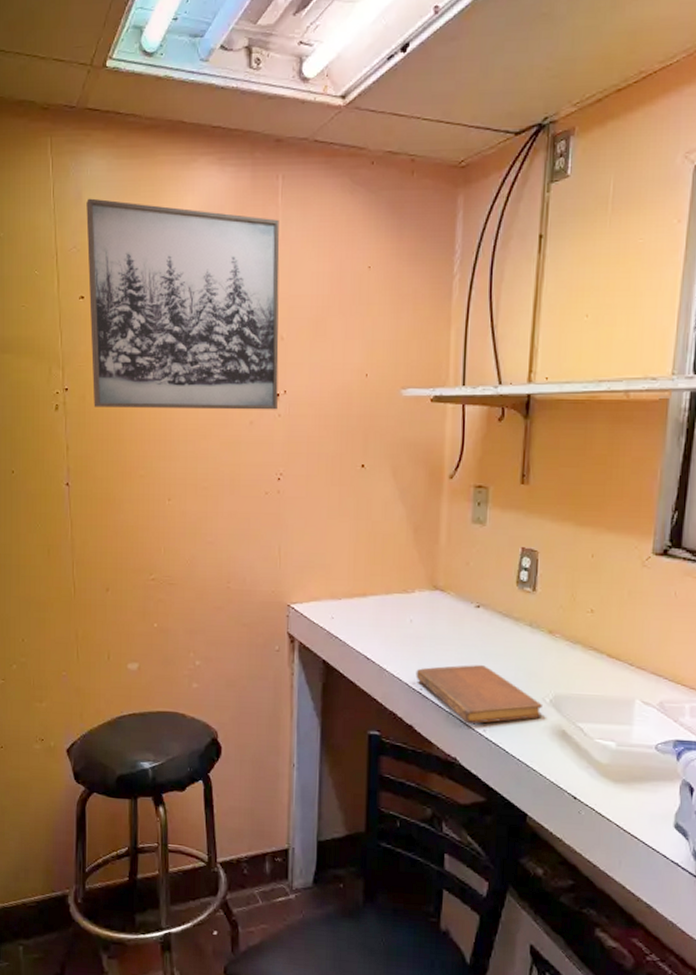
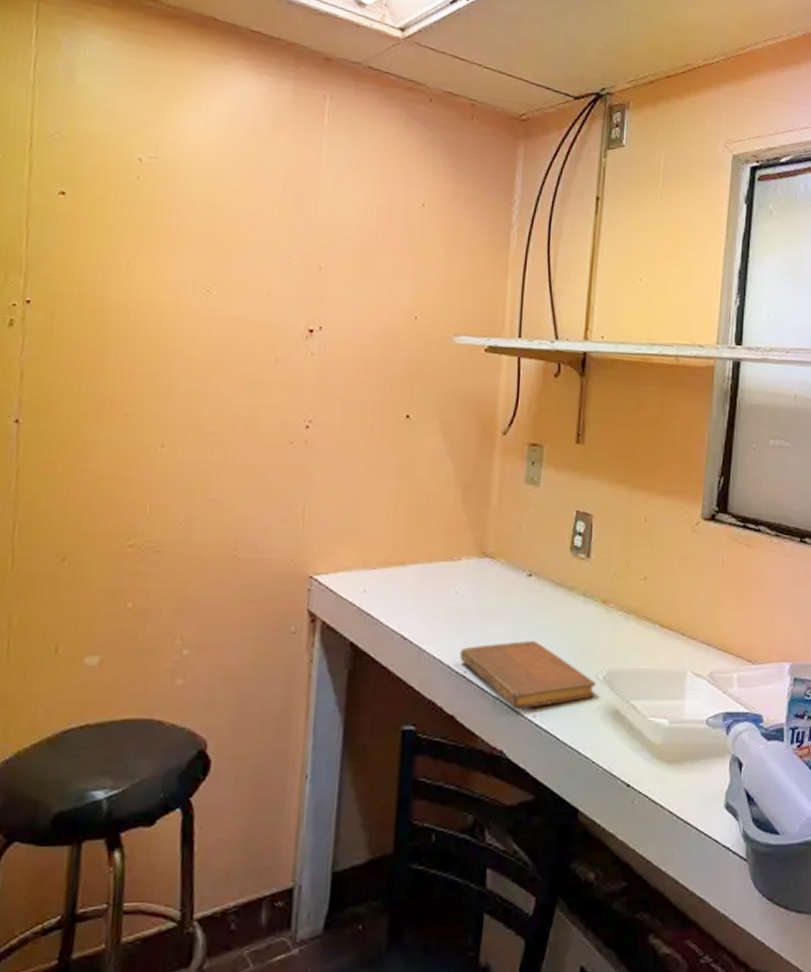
wall art: present [86,198,280,410] -> none [66,80,324,348]

